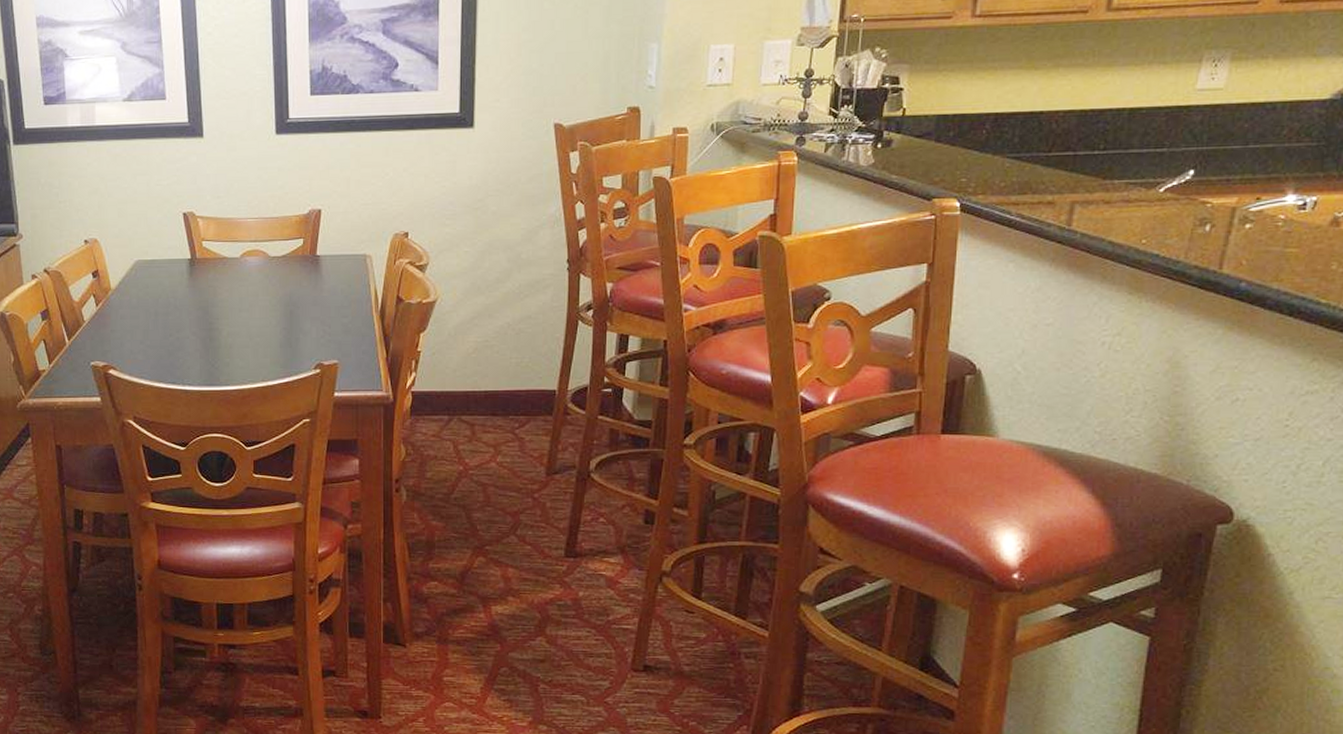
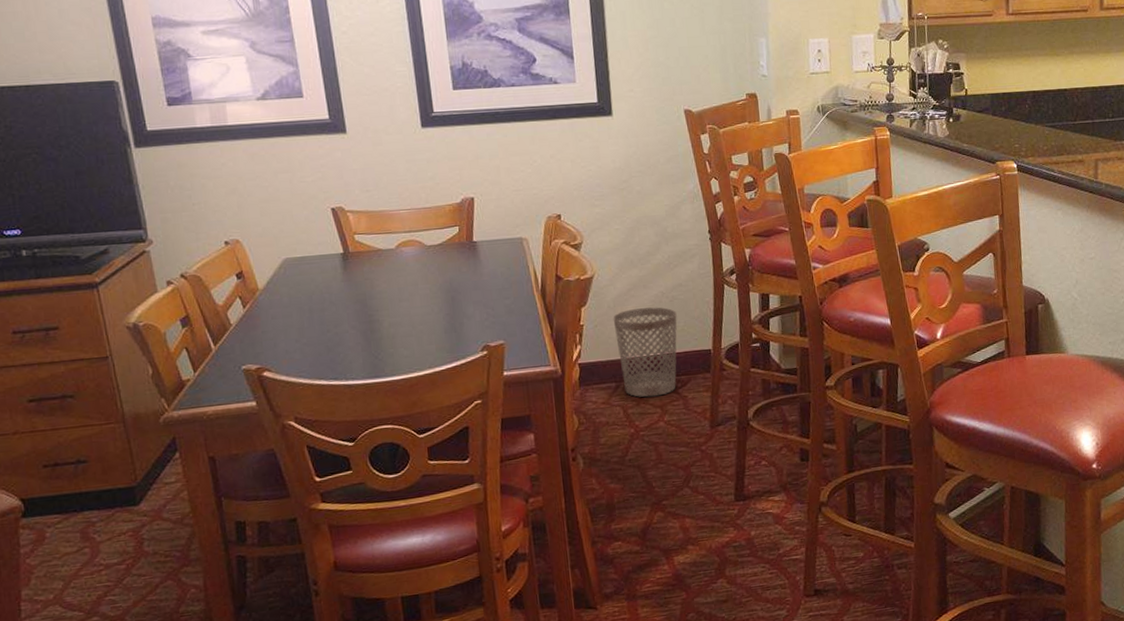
wastebasket: none [452,339,522,435] -> present [613,307,677,398]

